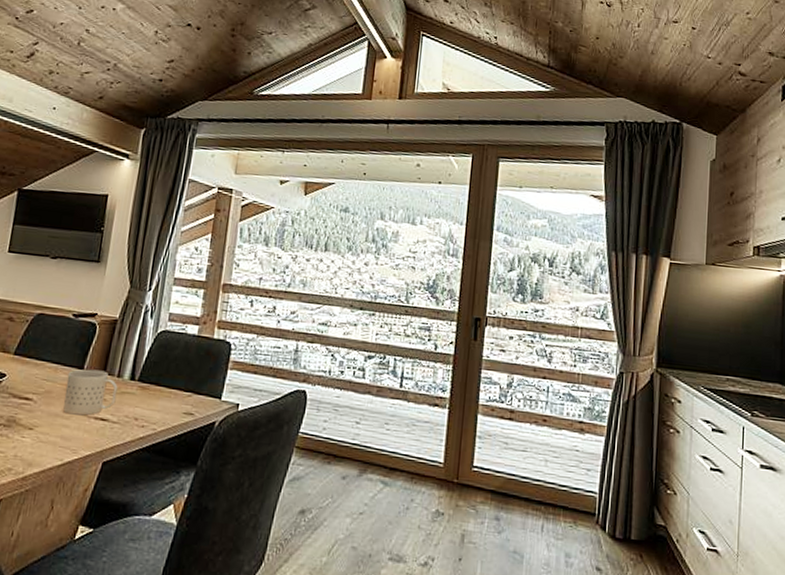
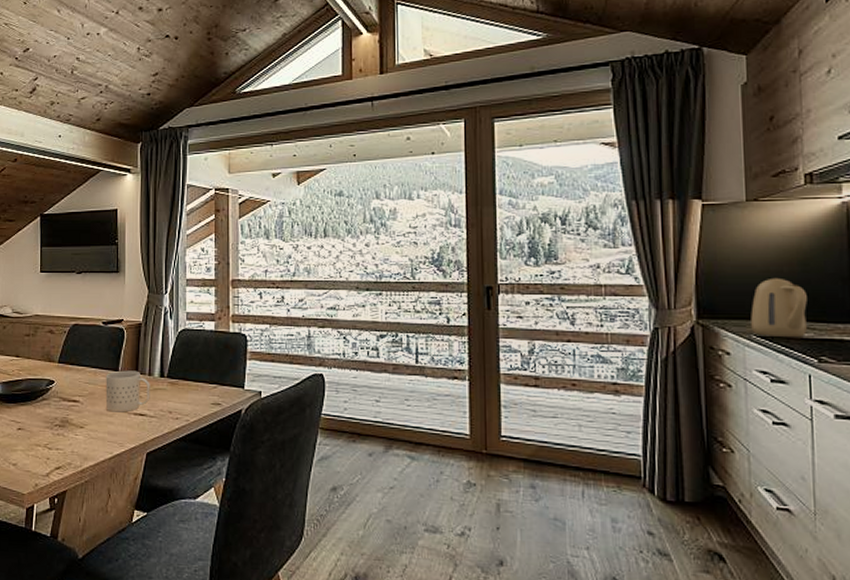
kettle: none [700,336,747,393] -> present [751,277,807,338]

